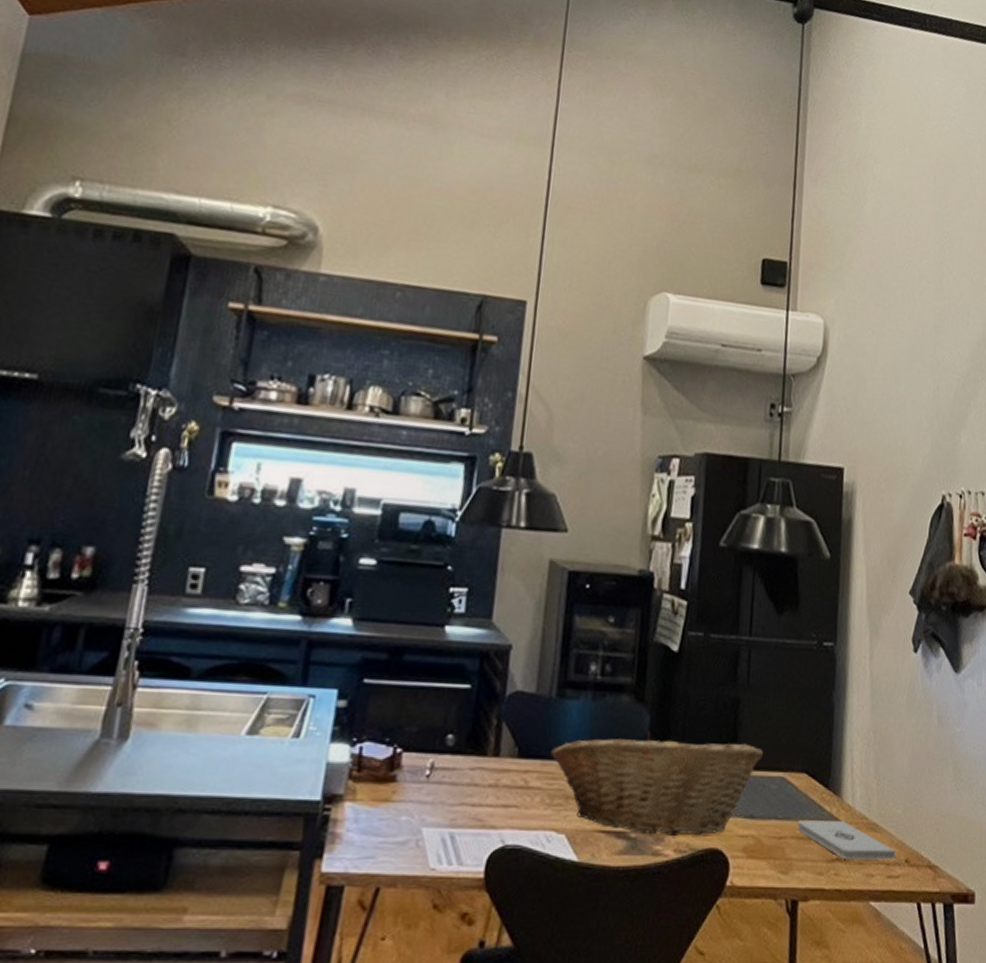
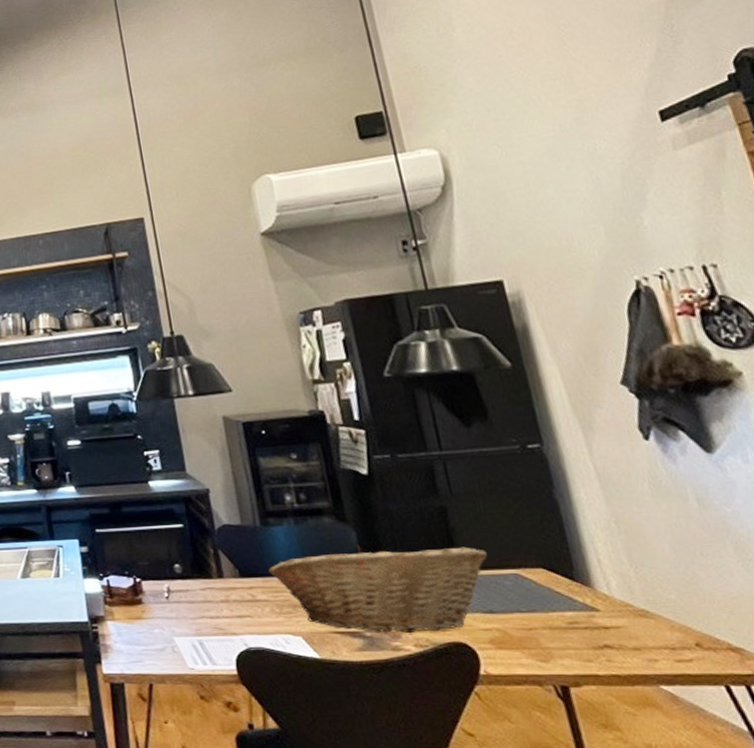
notepad: present [797,820,896,860] -> none [545,610,682,646]

